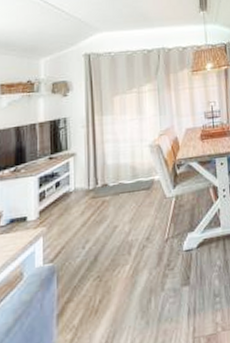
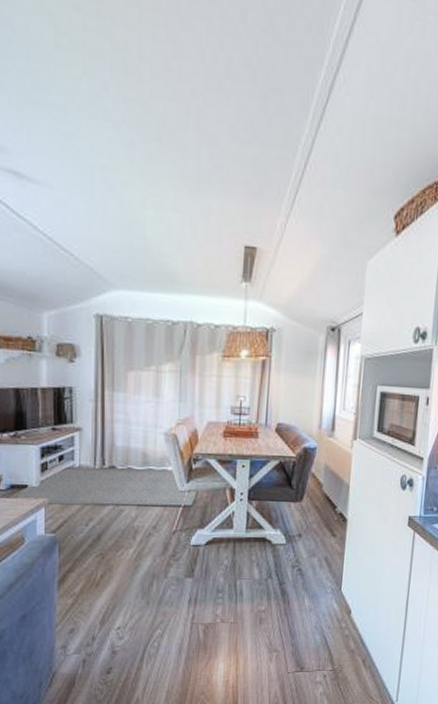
rug: none [11,177,185,233] -> present [11,467,199,507]

